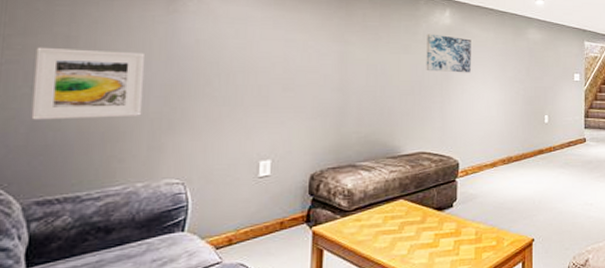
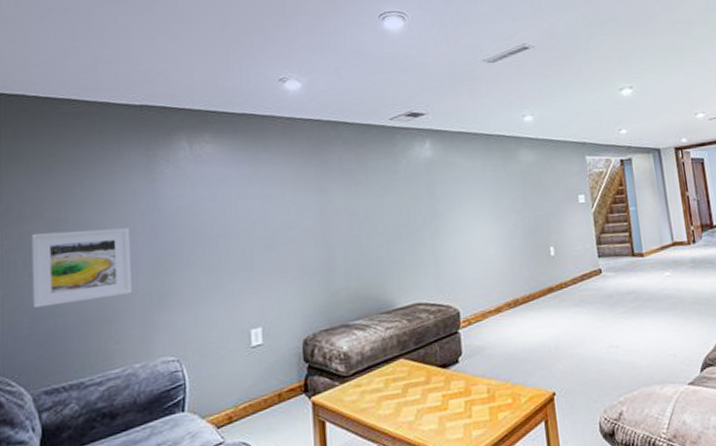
wall art: present [426,33,471,73] -> none [408,169,461,212]

